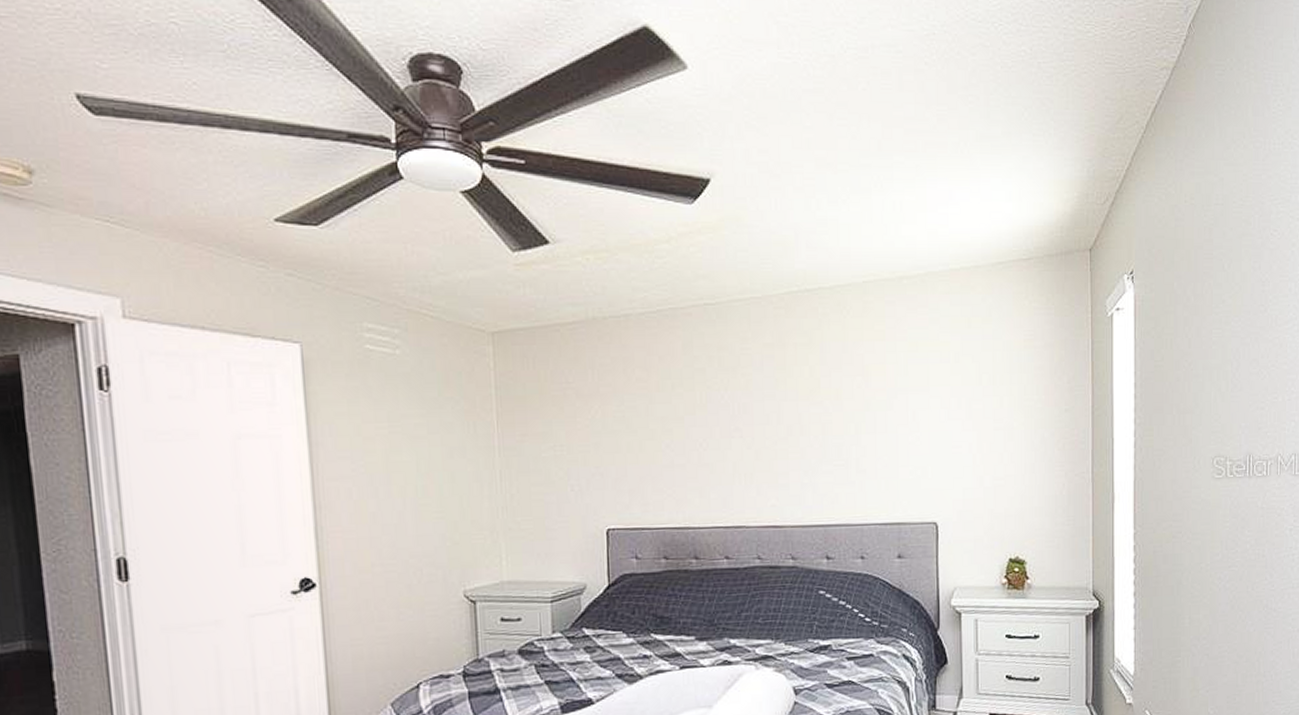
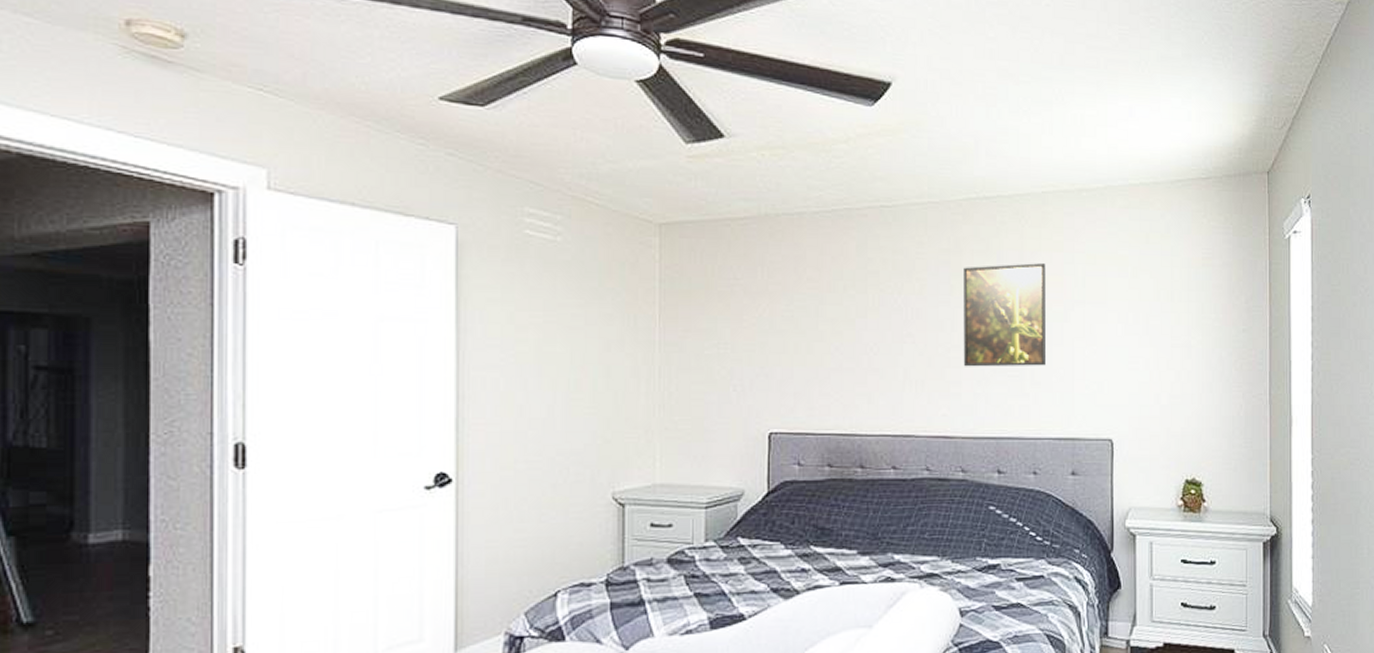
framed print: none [787,353,870,458] -> present [963,263,1046,367]

